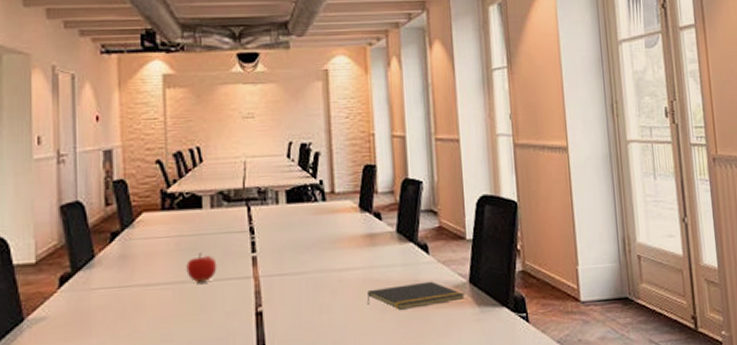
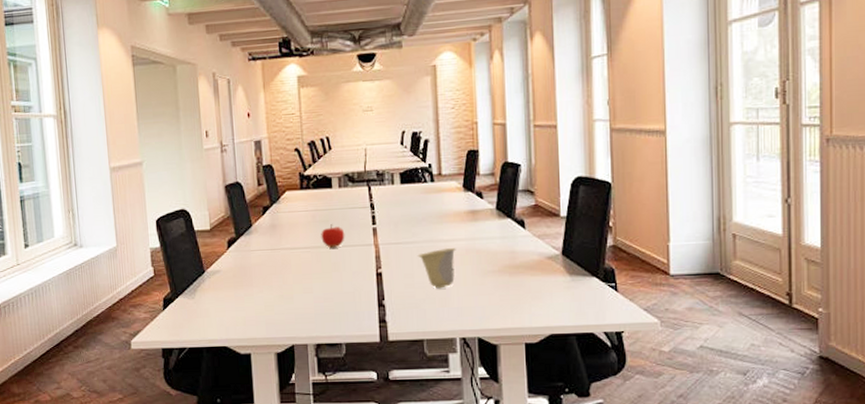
cup: none [306,279,352,329] -> present [417,248,456,289]
notepad: present [366,281,465,310] -> none [469,252,557,276]

